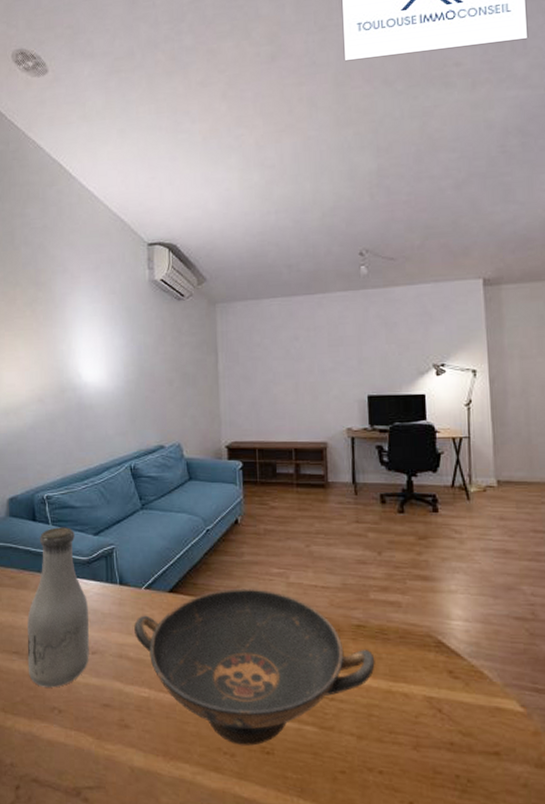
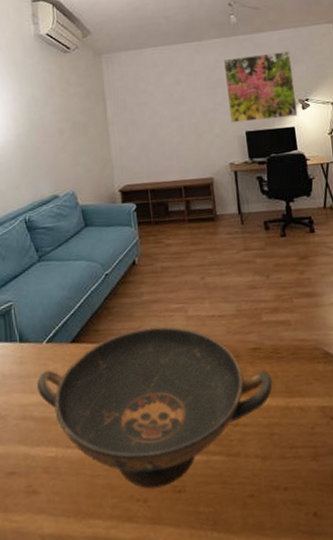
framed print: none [349,309,431,386] -> present [224,51,298,123]

